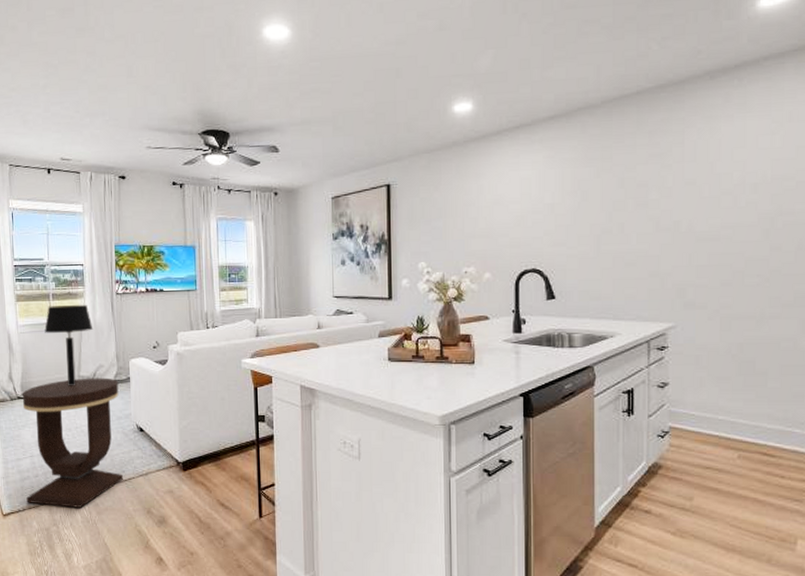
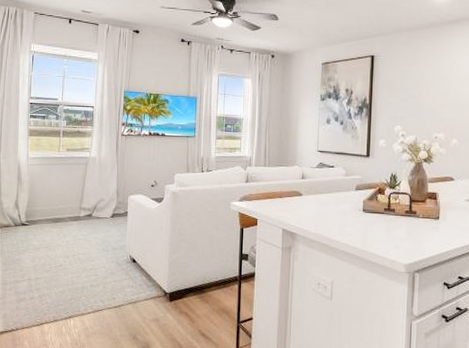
side table: present [23,378,124,508] -> none [20,209,117,330]
table lamp: present [44,305,93,386] -> none [52,142,98,217]

